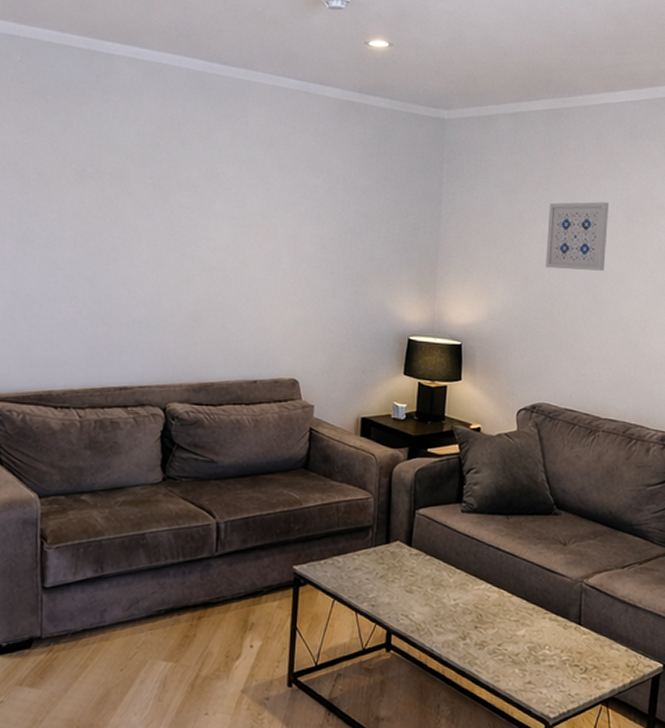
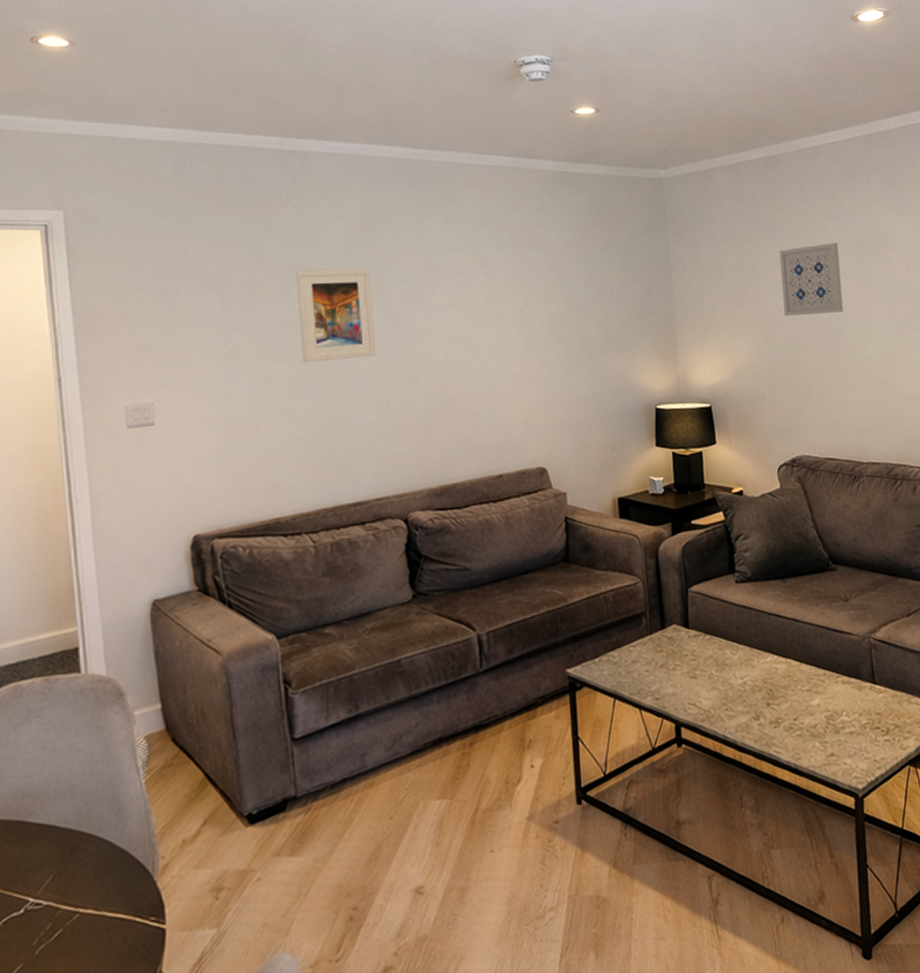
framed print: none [87,166,157,256] -> present [295,268,377,363]

